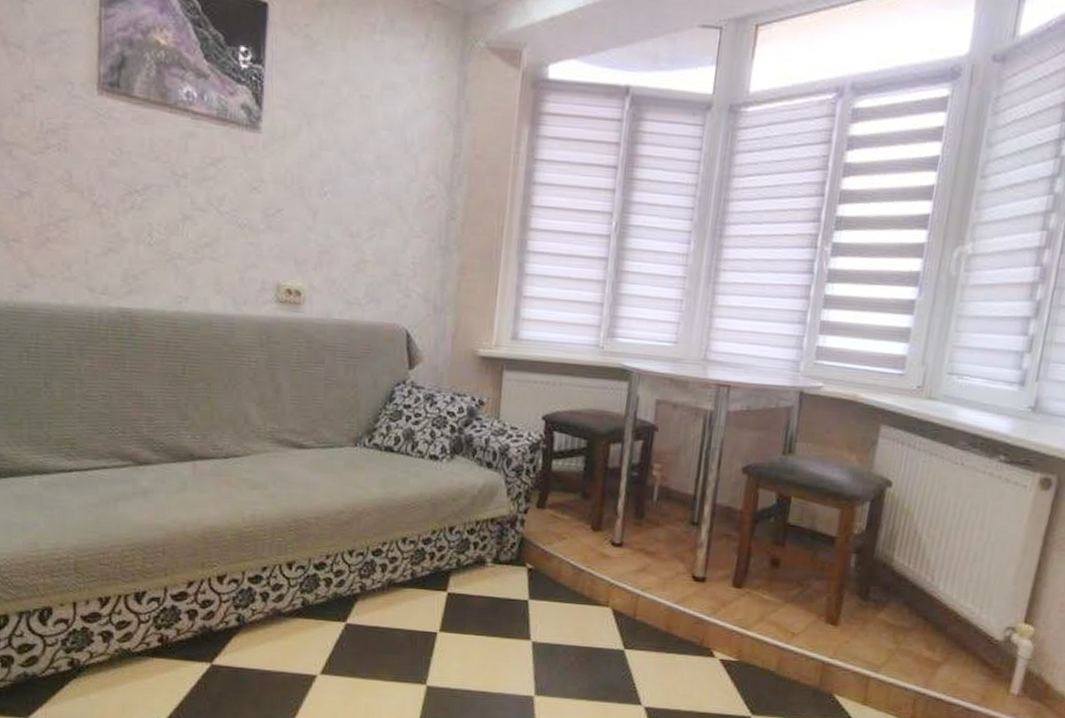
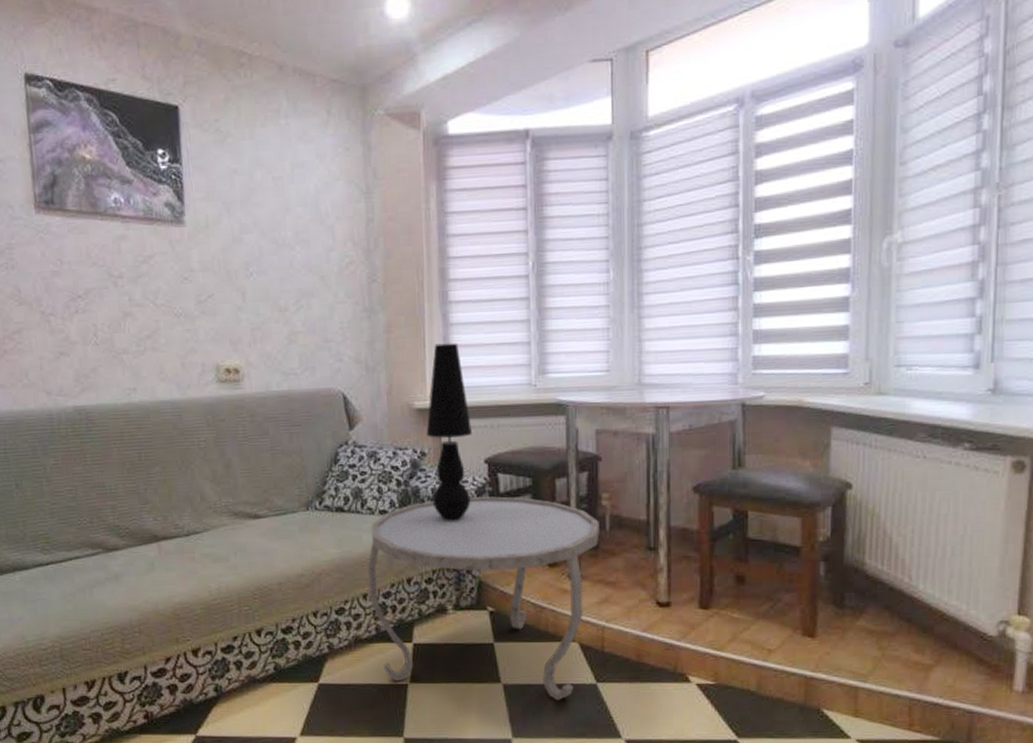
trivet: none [408,451,648,663] -> present [367,496,599,700]
table lamp: none [484,292,534,474] -> present [426,343,472,521]

